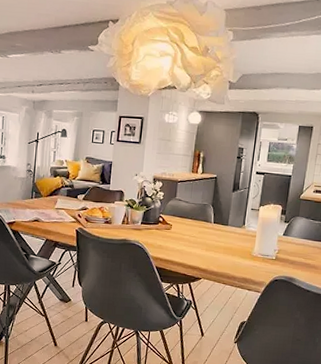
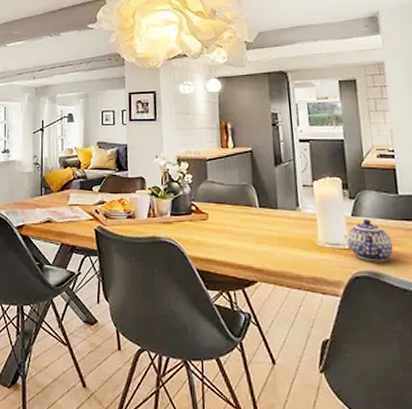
teapot: none [275,238,309,271] -> present [346,219,394,262]

